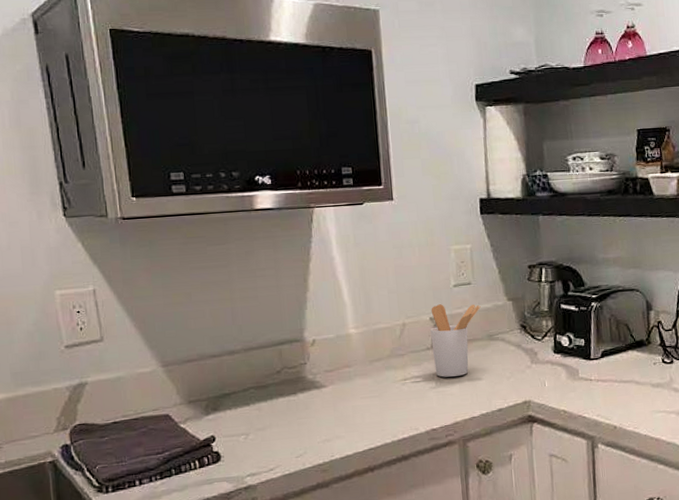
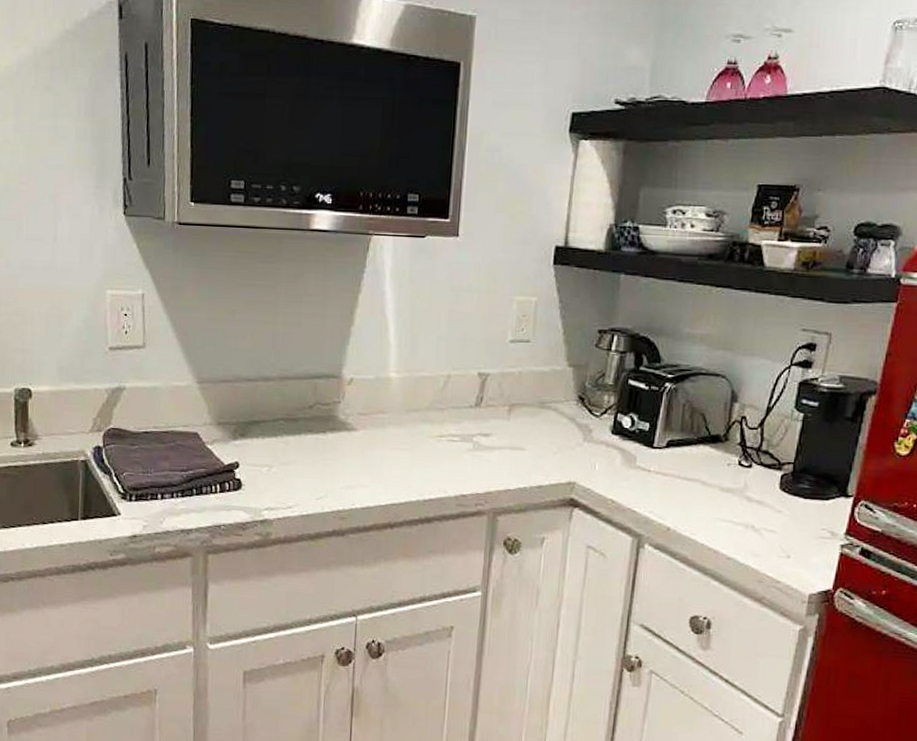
utensil holder: present [430,304,481,378] -> none [475,359,537,442]

